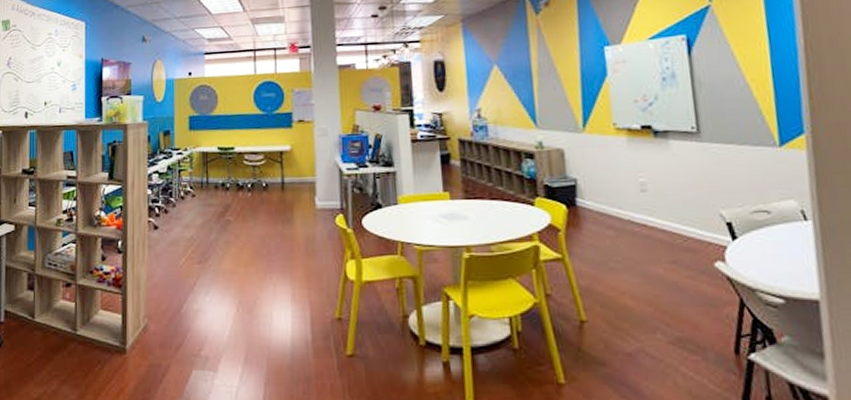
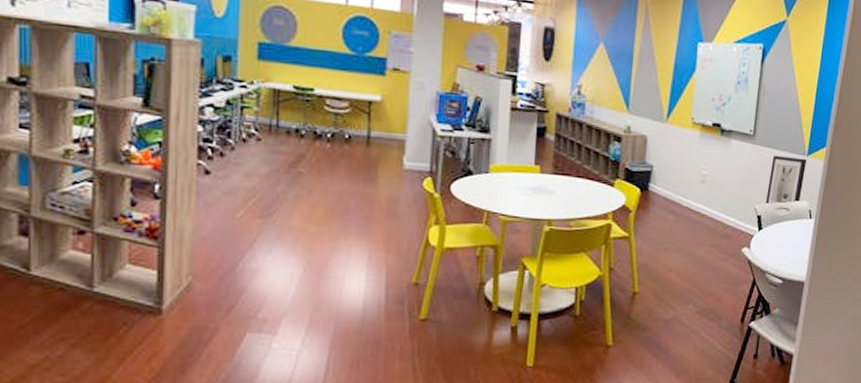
wall art: none [730,150,784,210] -> present [765,155,807,206]

